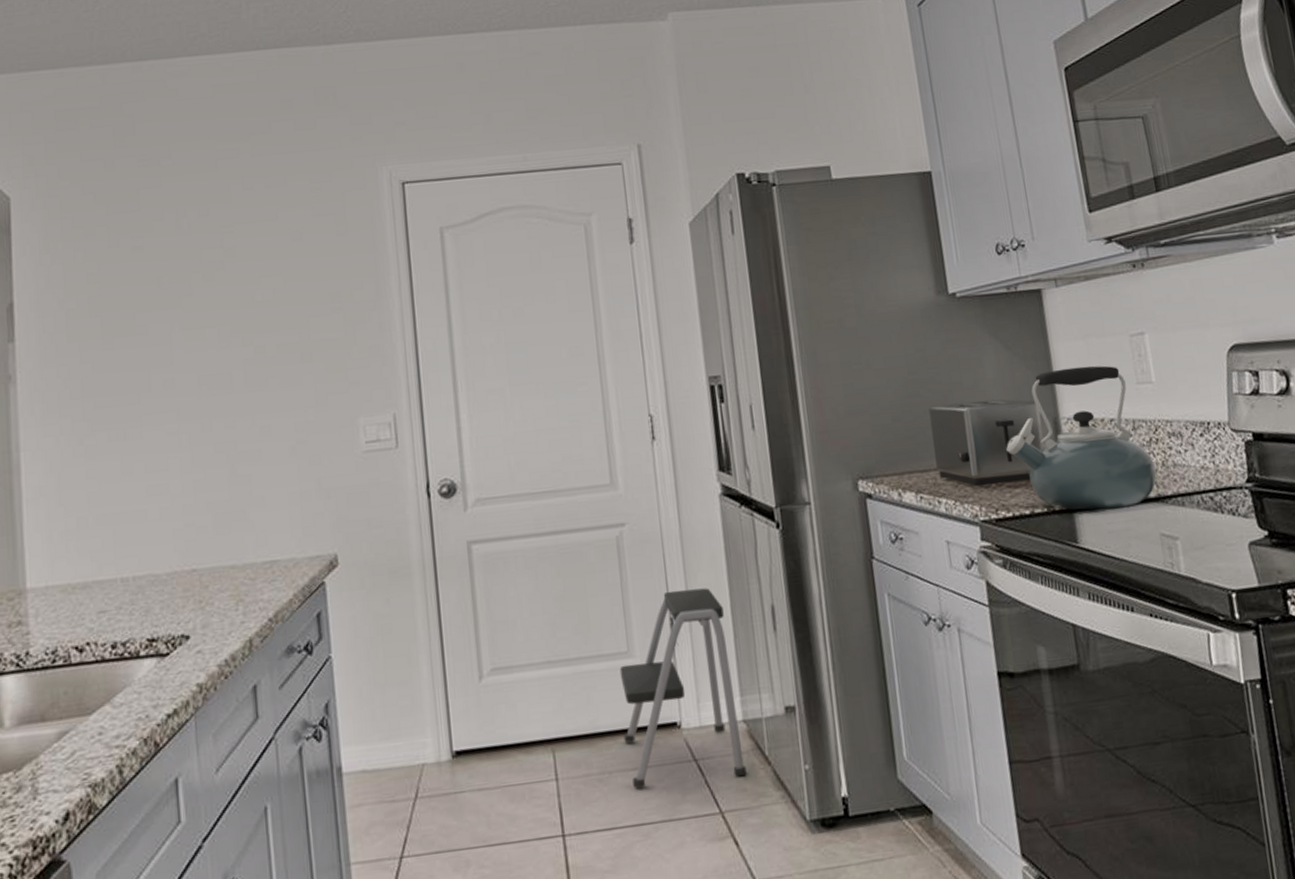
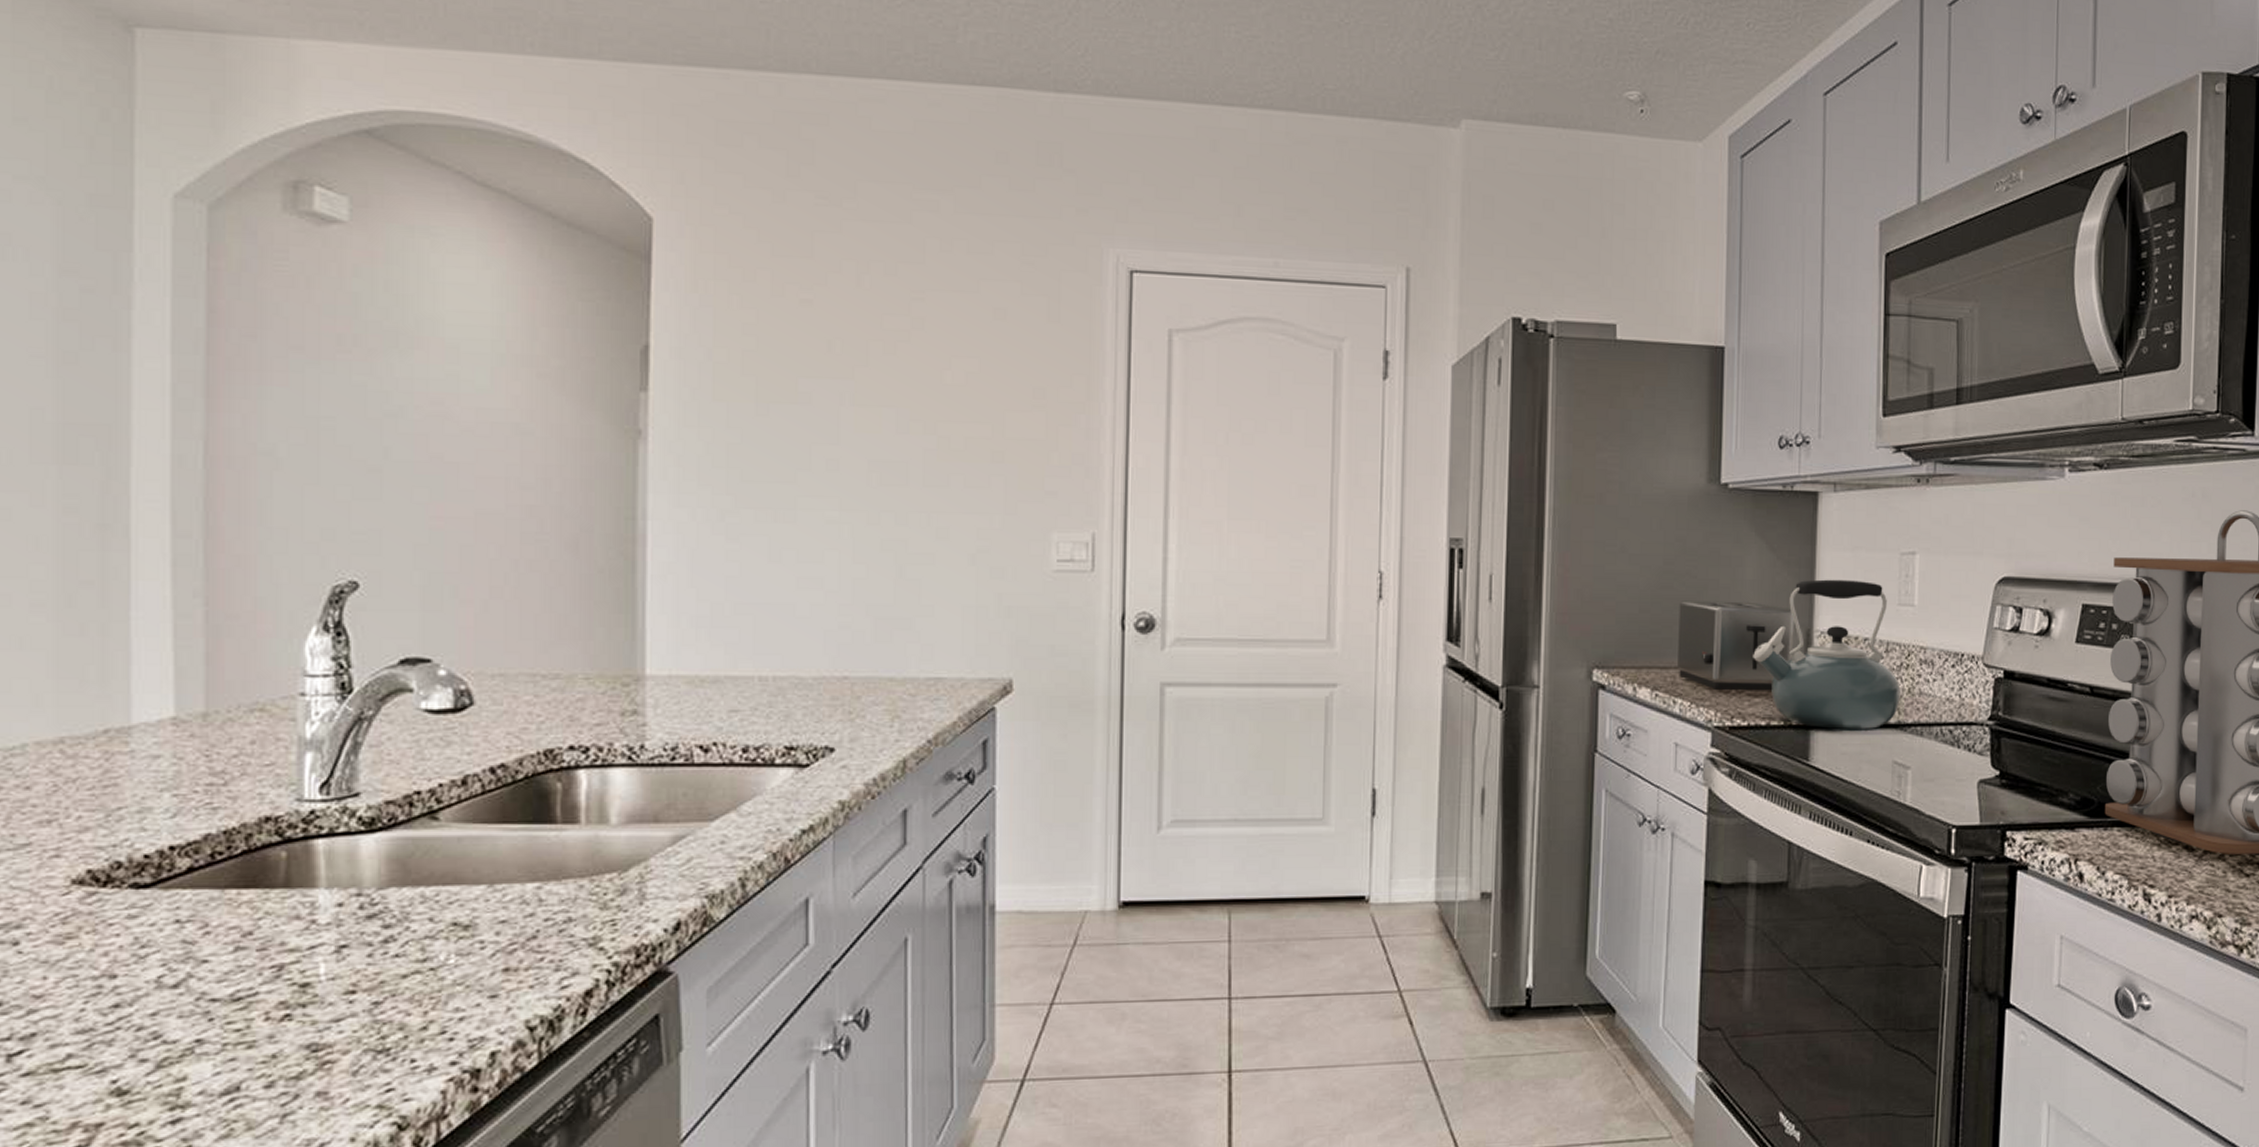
step stool: present [619,588,747,788] -> none [1307,761,1432,958]

